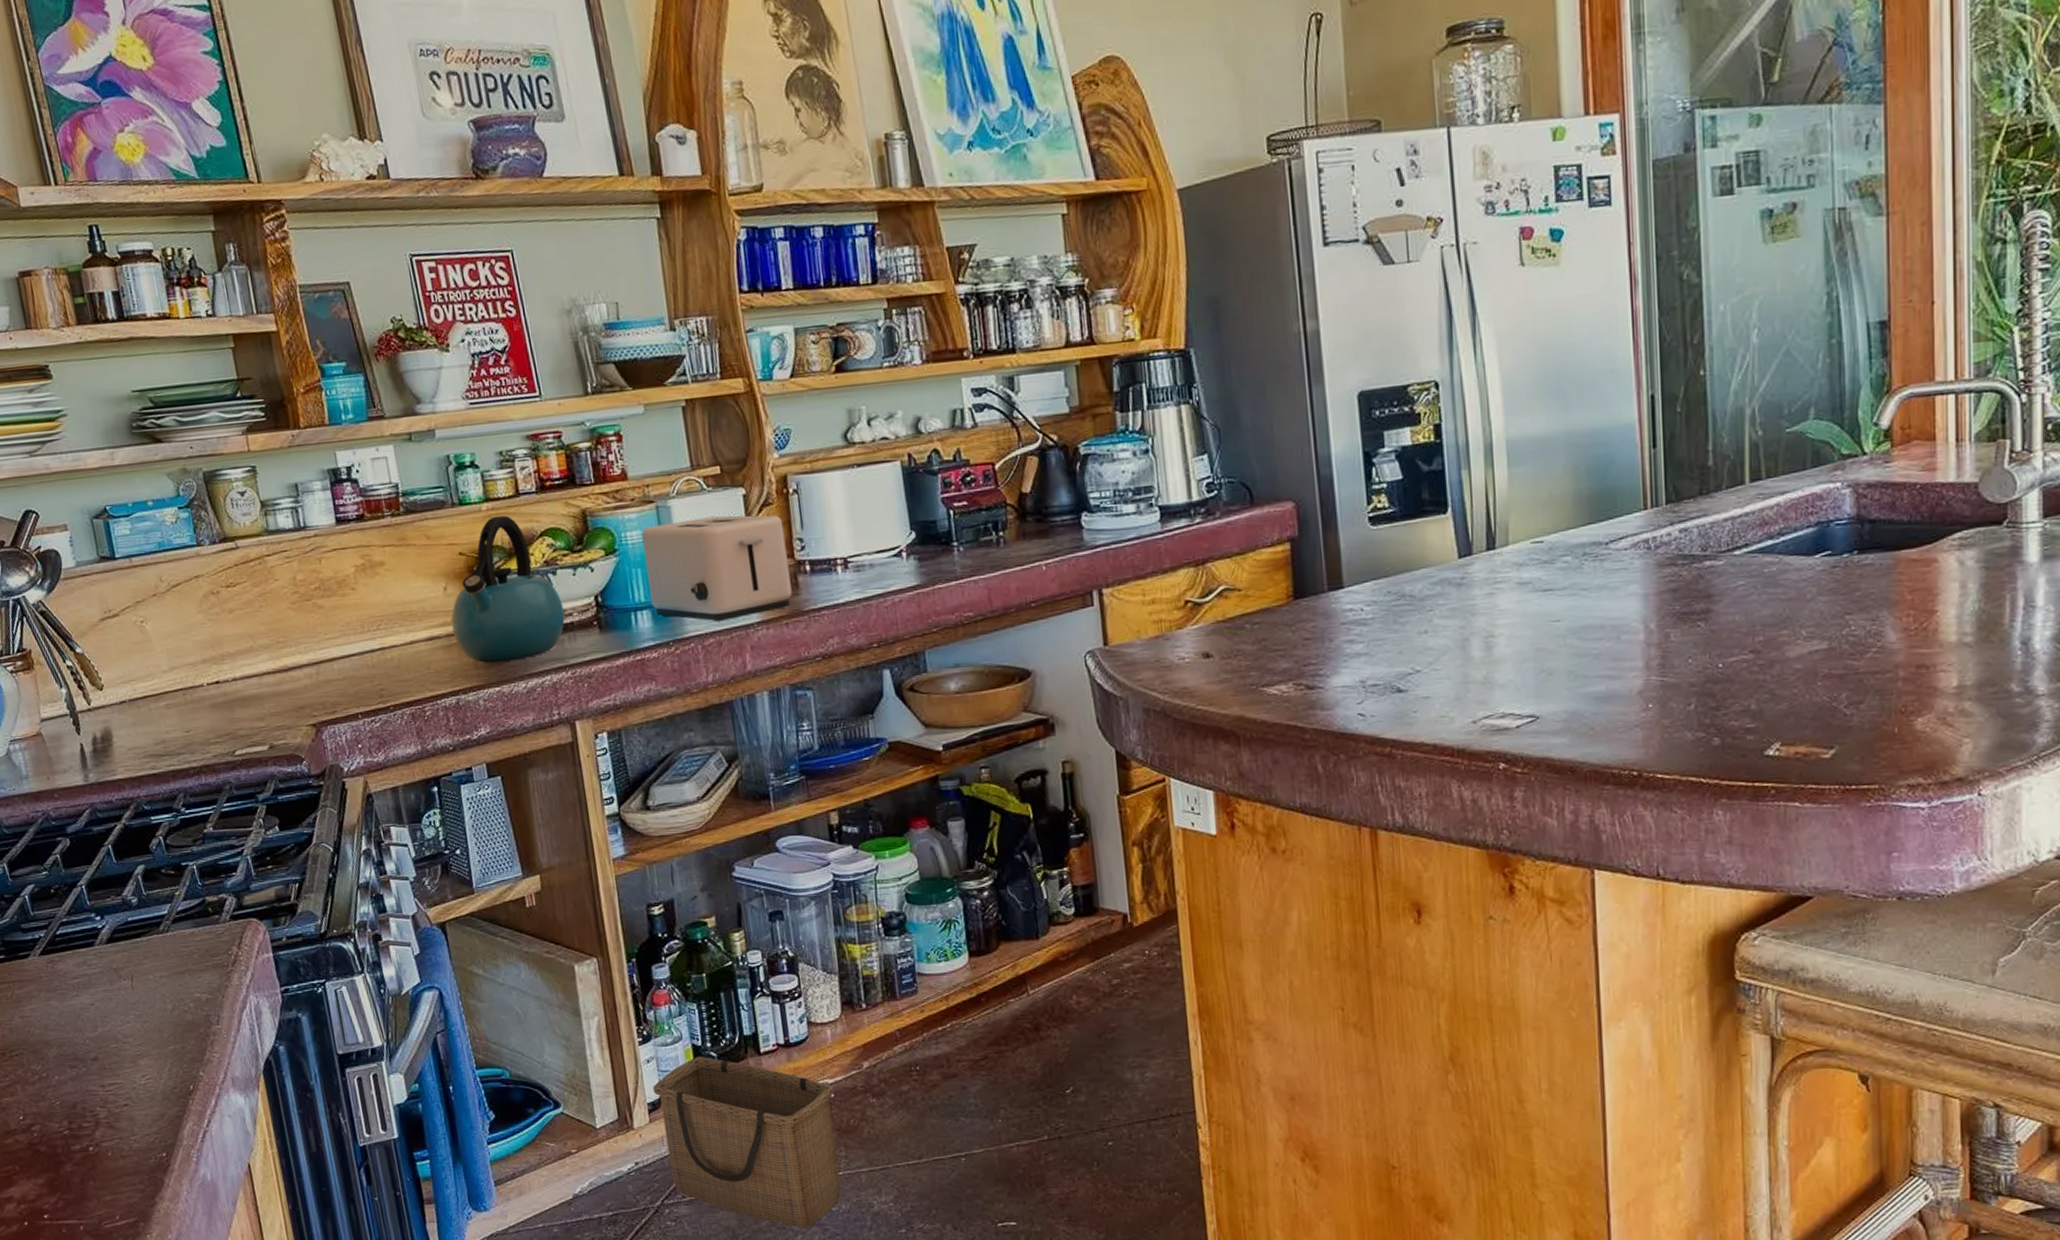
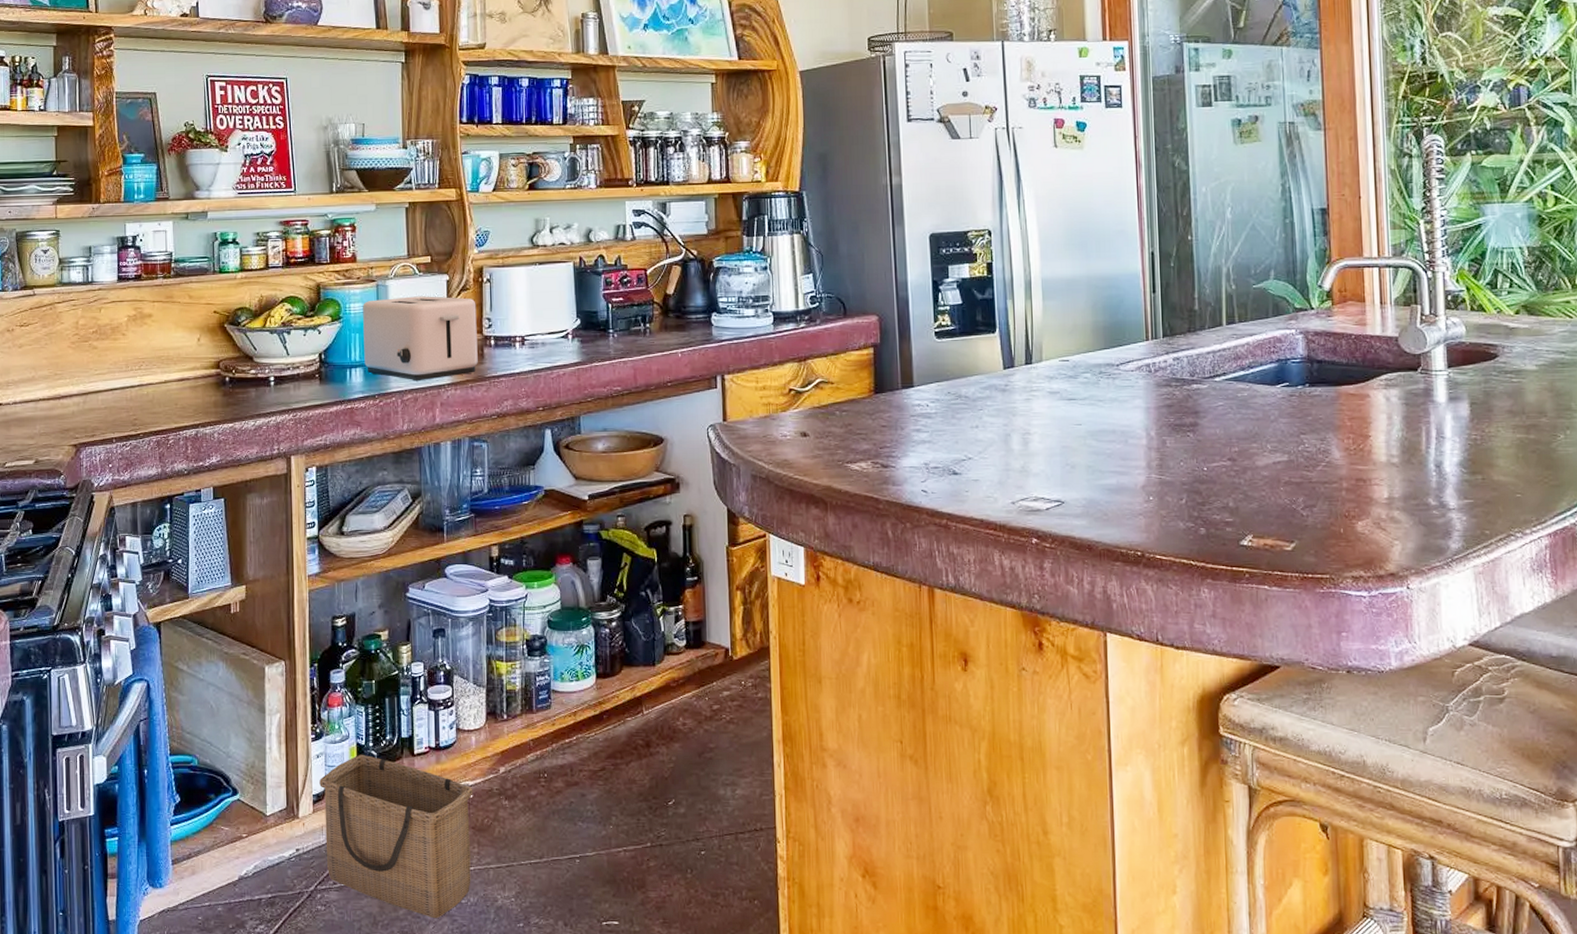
kettle: present [451,515,565,663] -> none [200,283,293,403]

